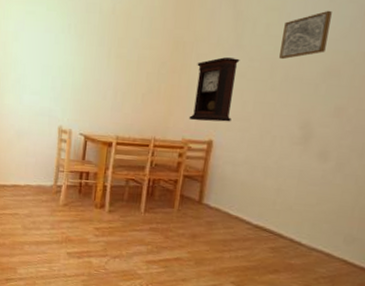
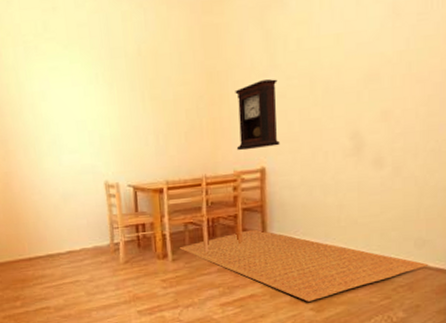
rug: none [117,196,355,275] -> present [179,229,429,302]
wall art: present [279,10,332,60] -> none [316,14,361,73]

